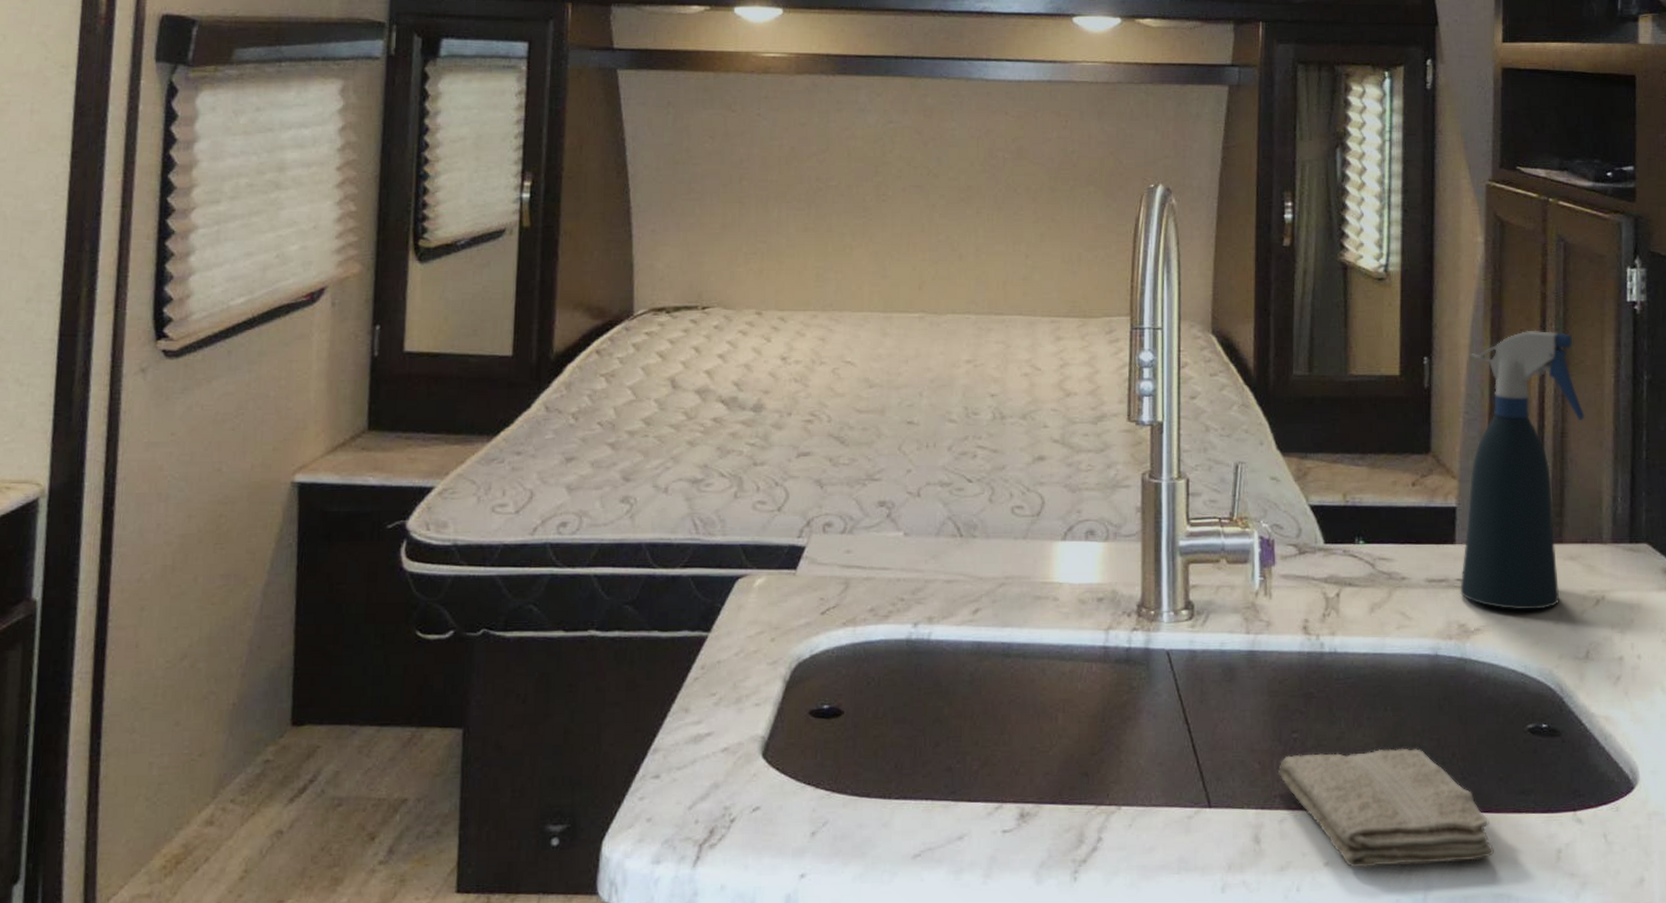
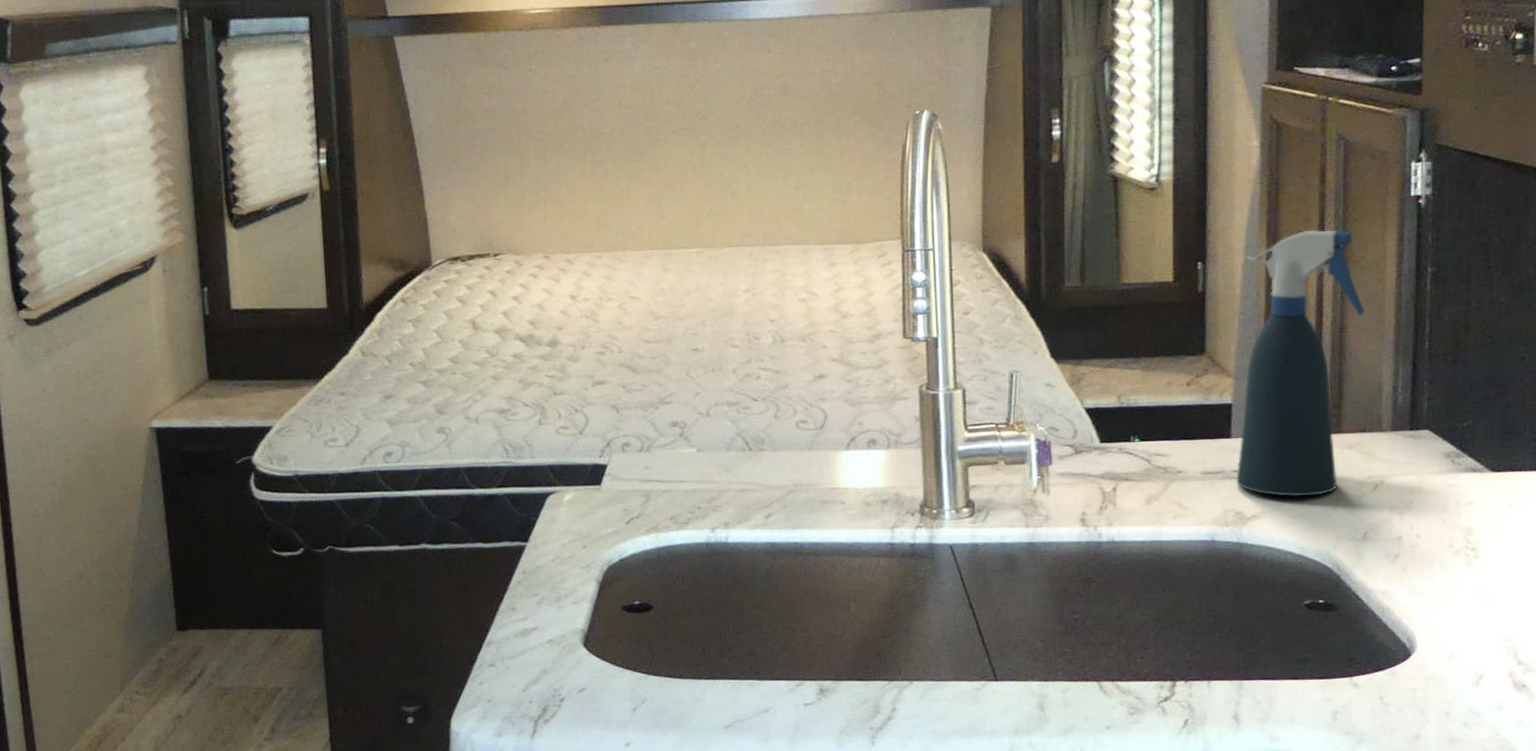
washcloth: present [1279,748,1494,868] -> none [1060,624,1271,730]

